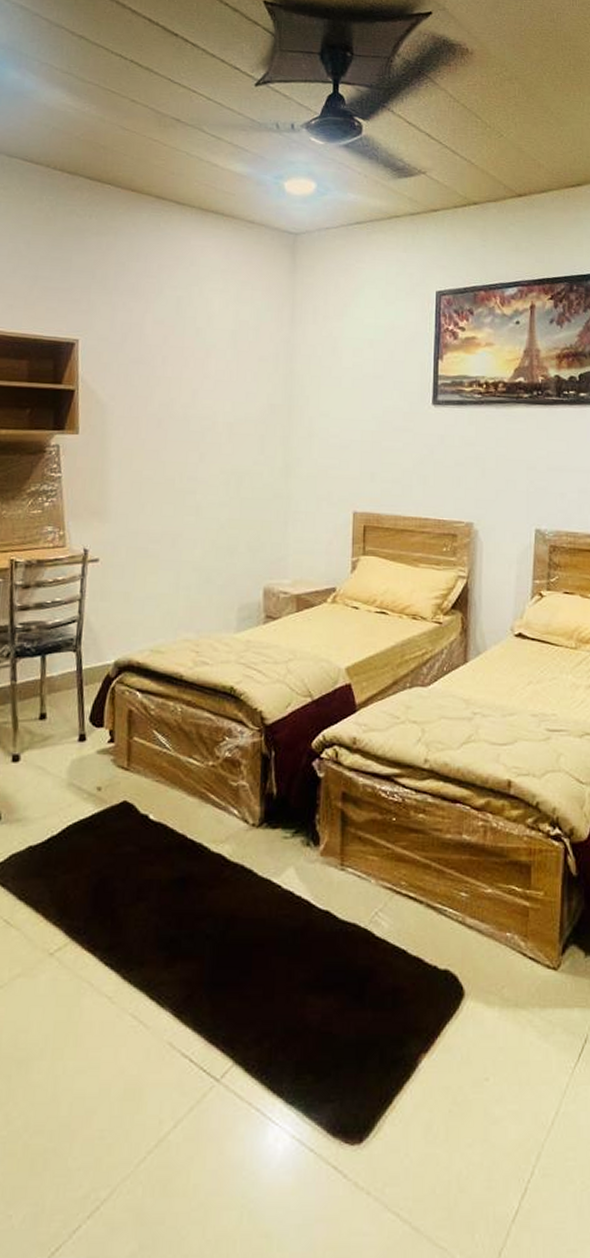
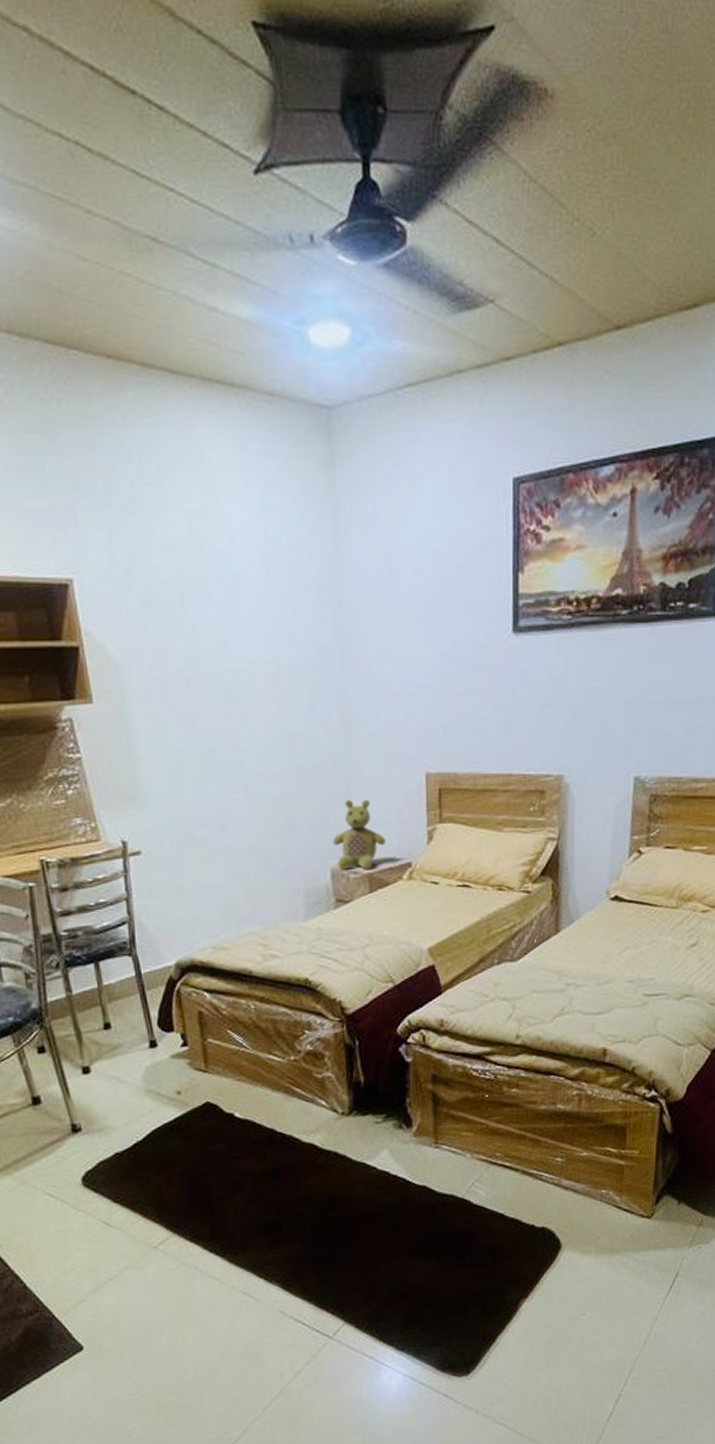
stuffed bear: none [267,529,315,592] -> present [332,799,387,870]

